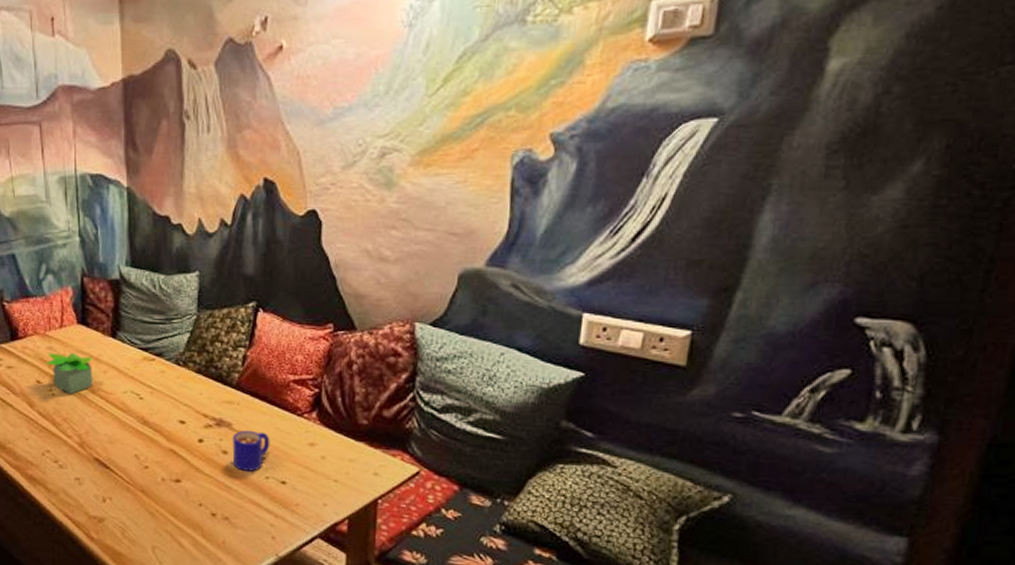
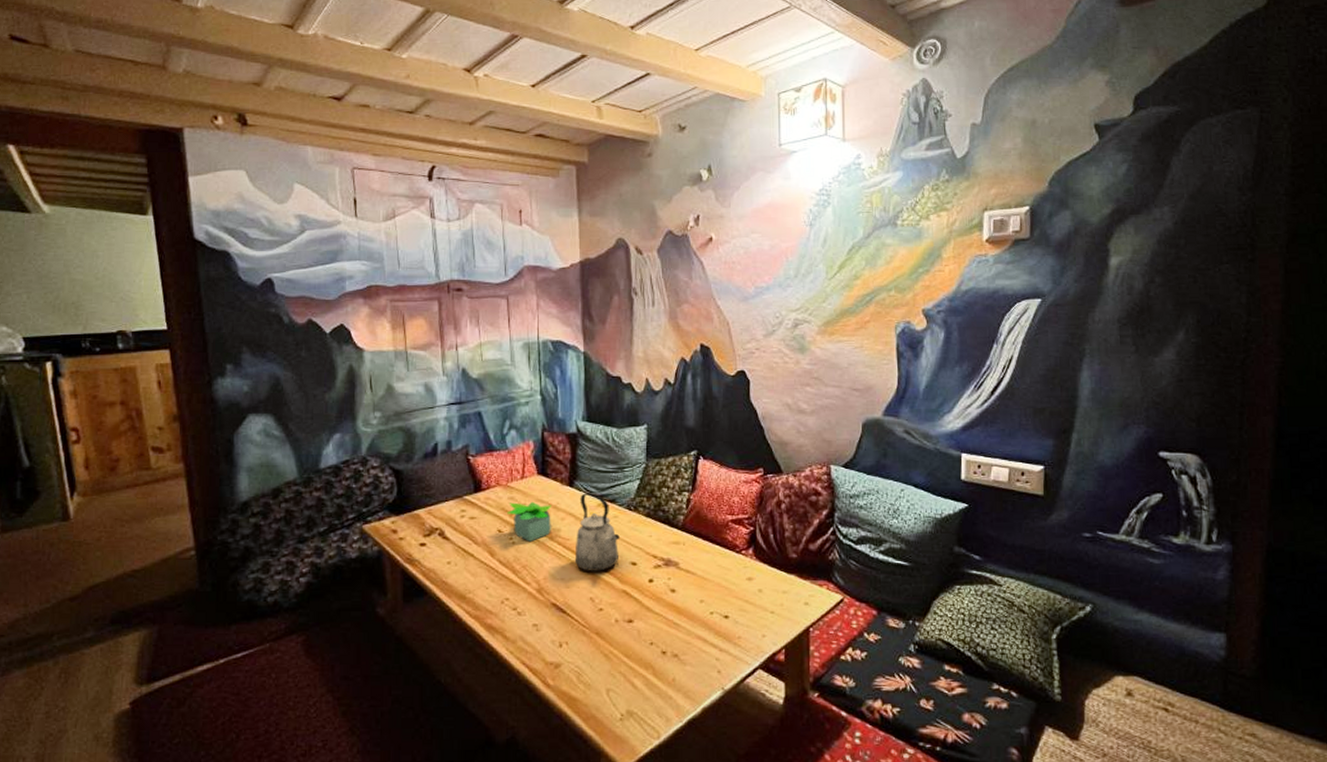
kettle: none [119,344,167,428] -> present [576,491,620,571]
mug: present [232,431,270,471] -> none [679,569,713,608]

